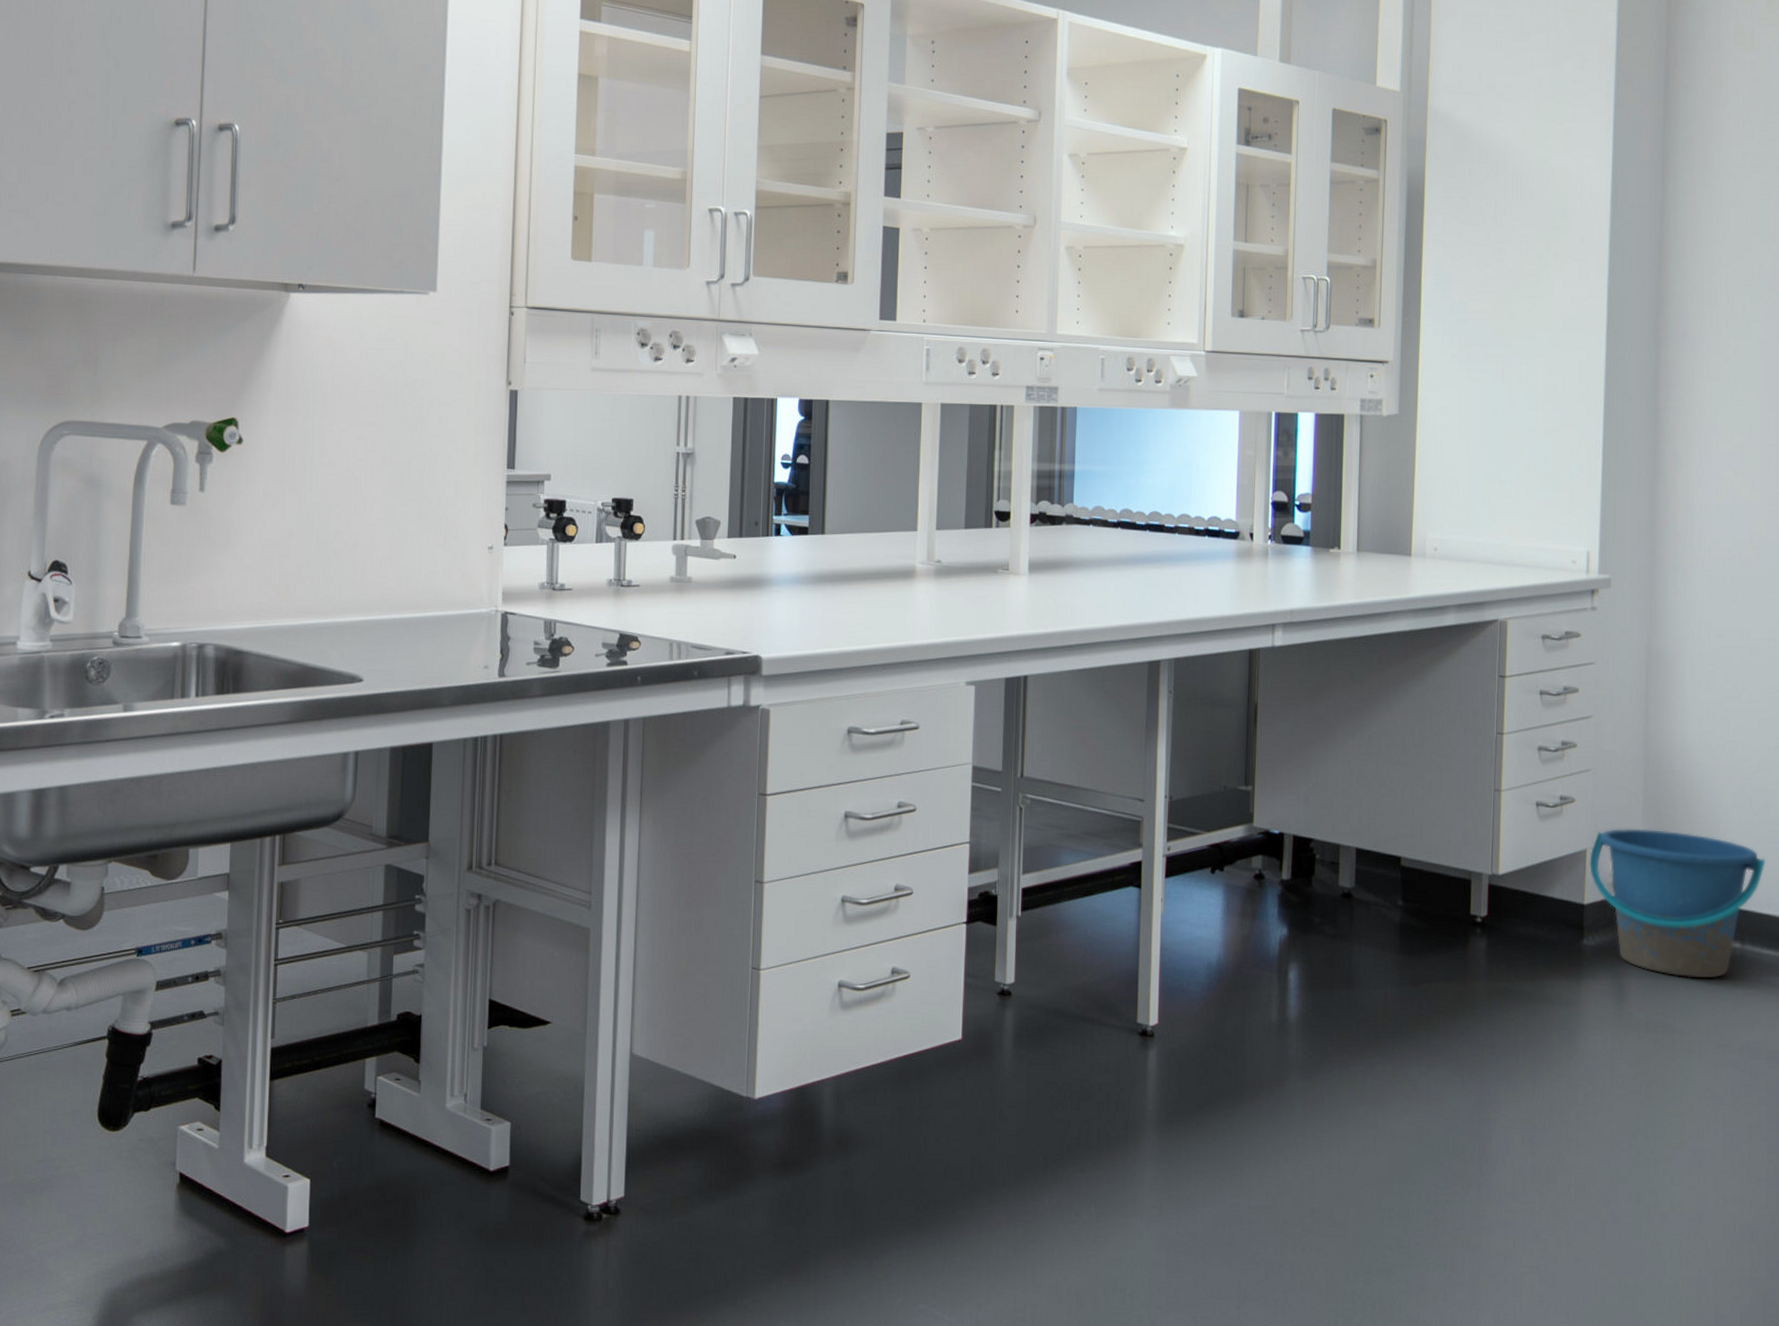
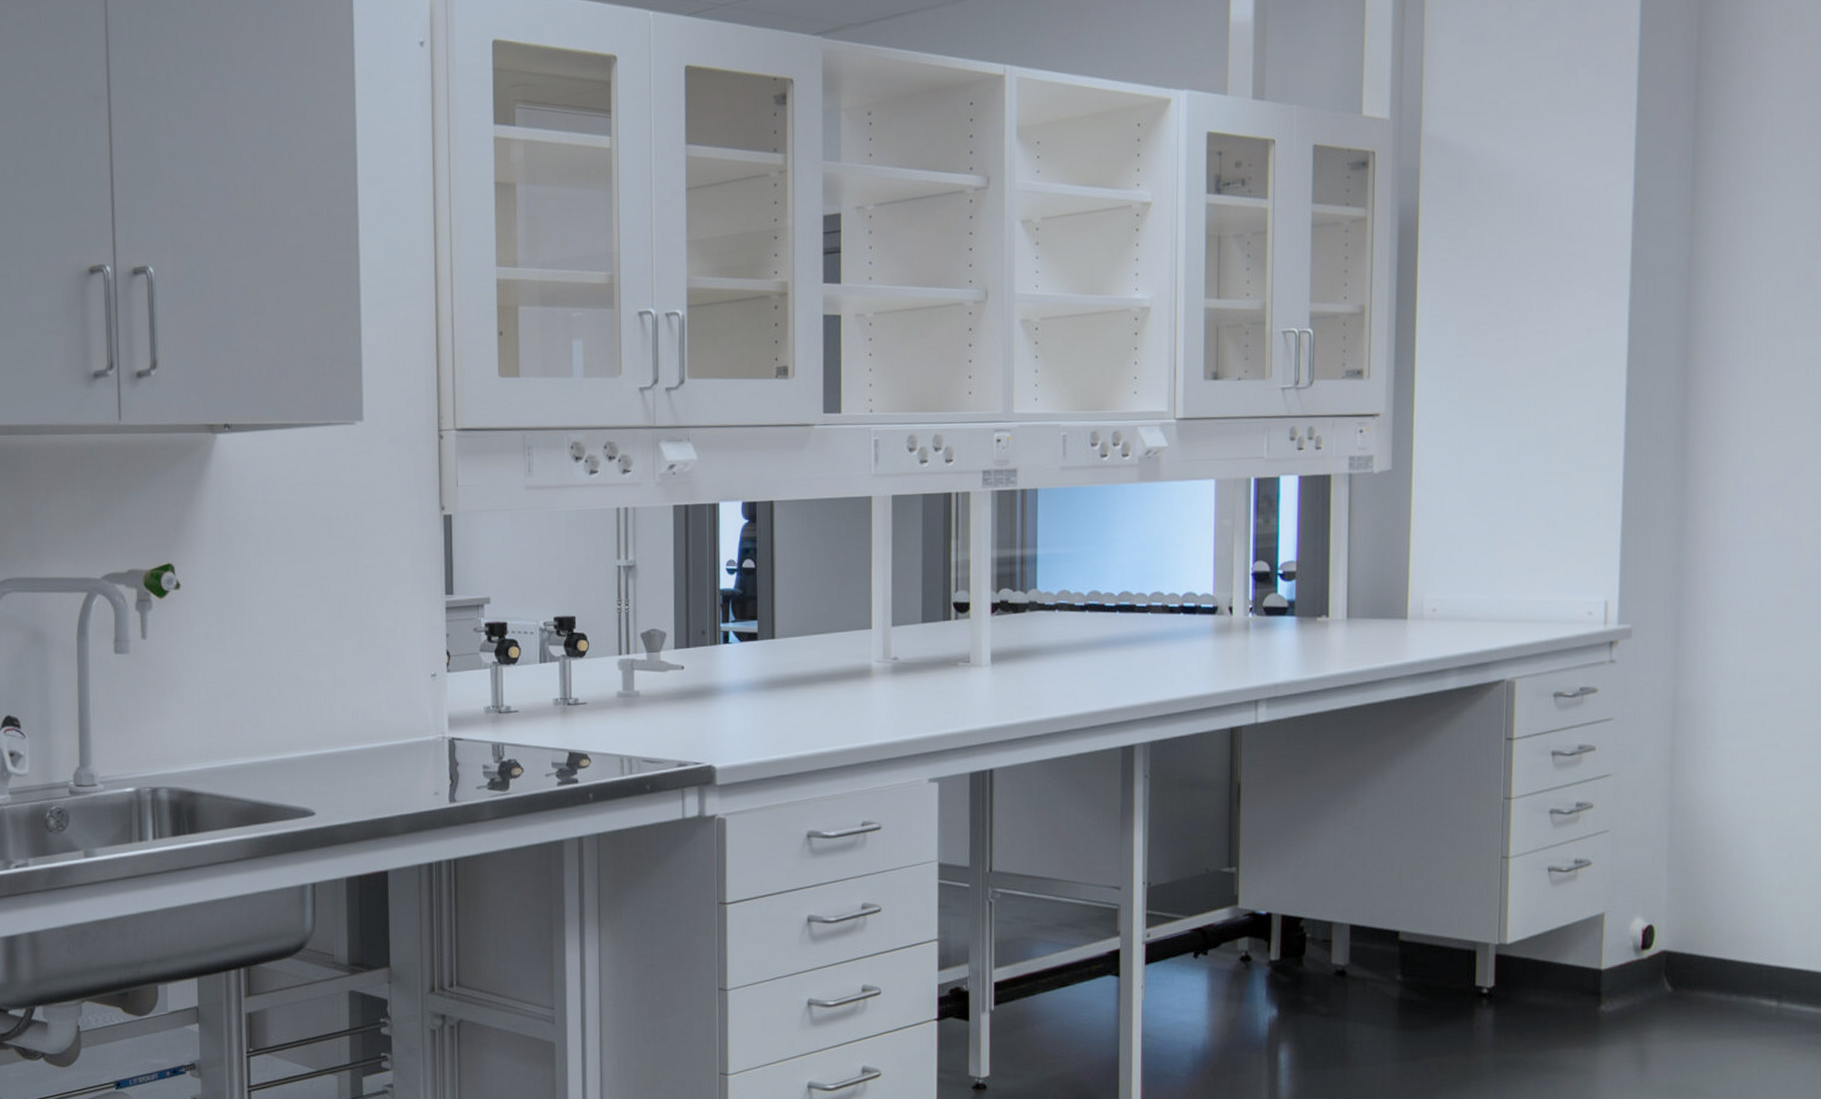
bucket: present [1588,828,1766,979] -> none [1606,888,1807,1040]

